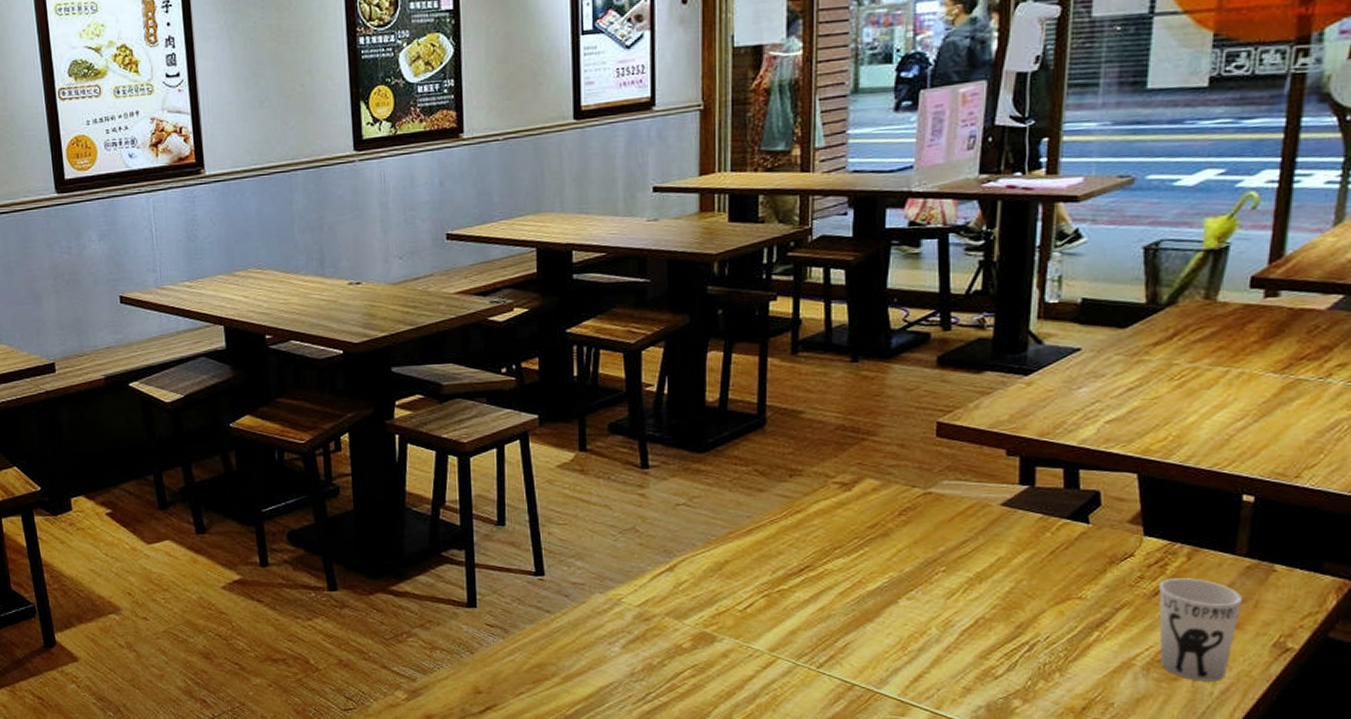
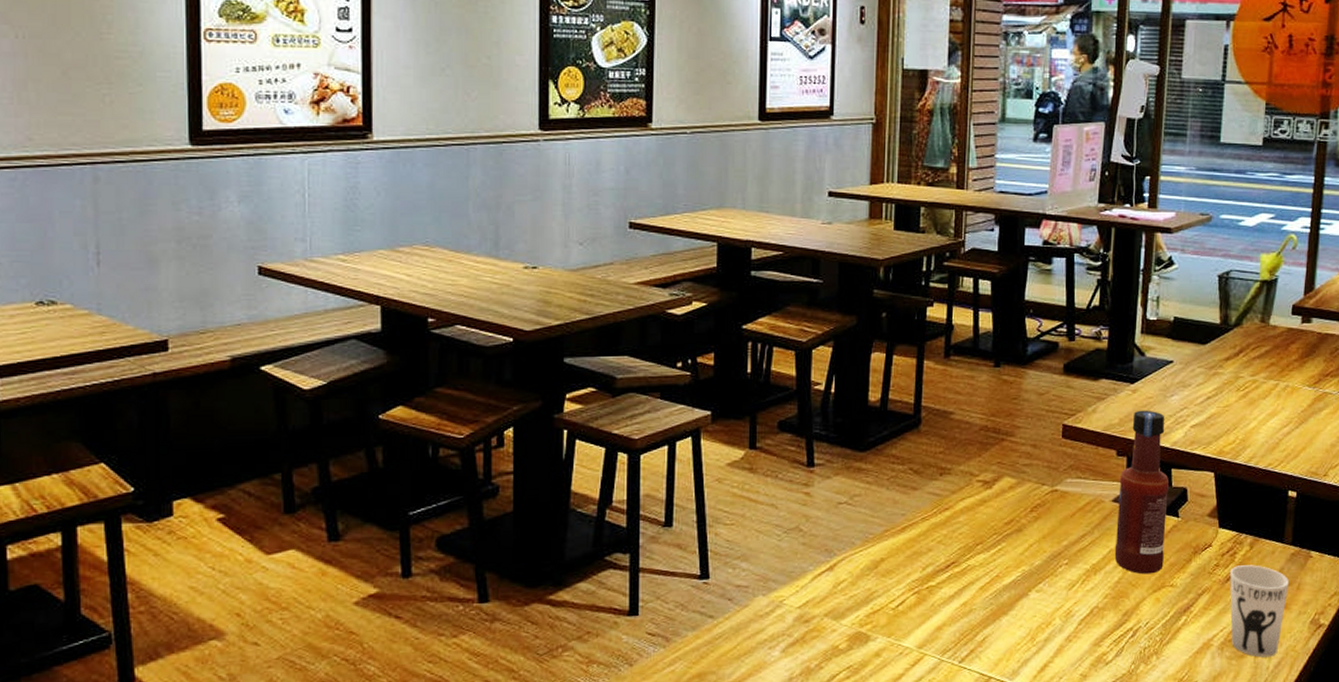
tabasco sauce: none [1004,404,1077,585] -> present [1114,410,1170,575]

